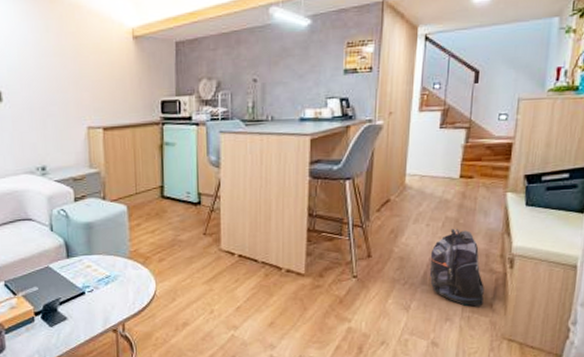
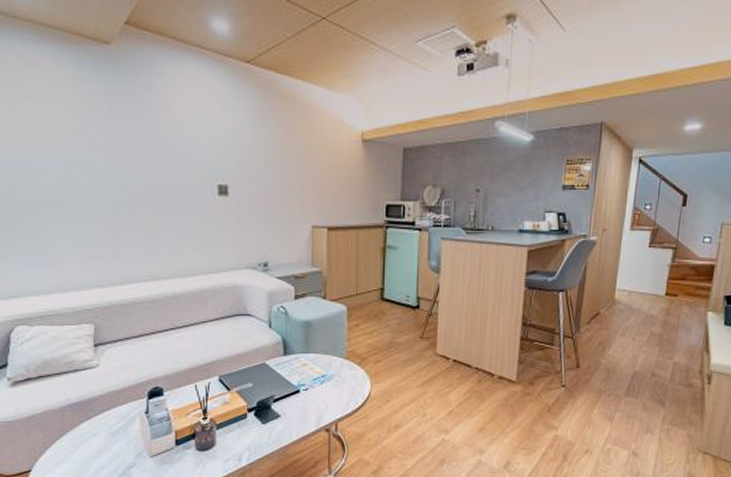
backpack: present [429,228,484,307] -> none [633,343,684,420]

